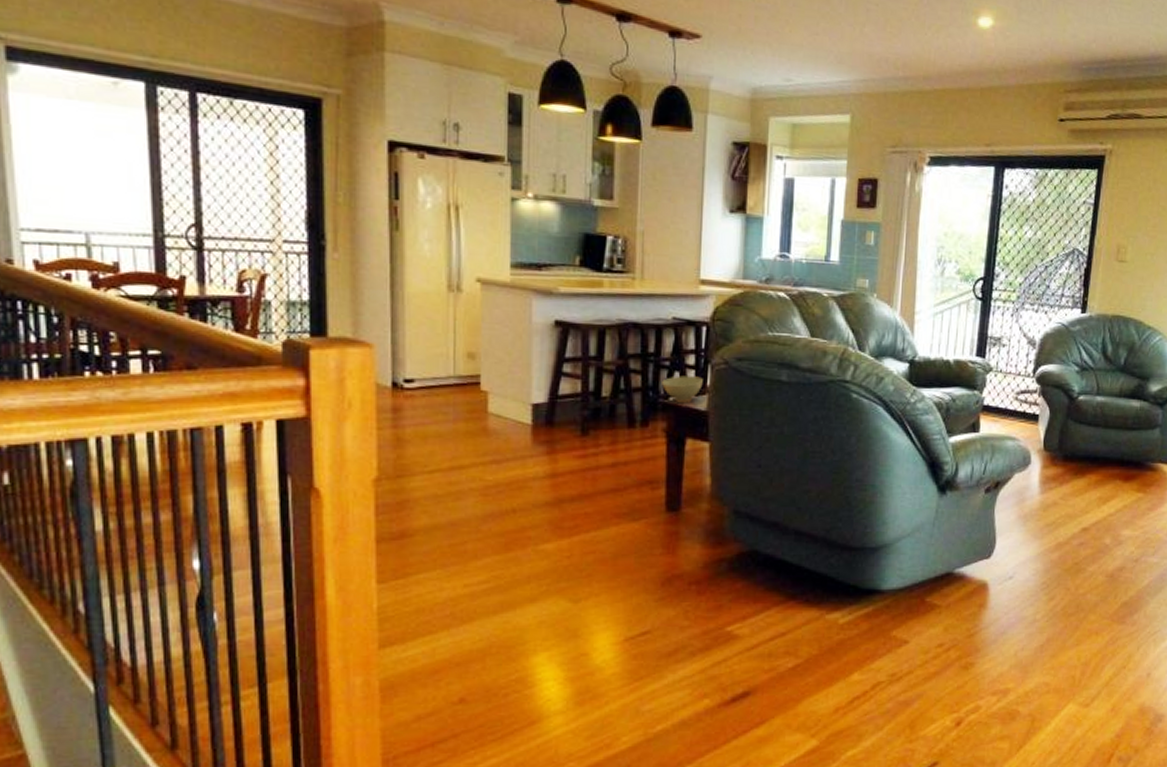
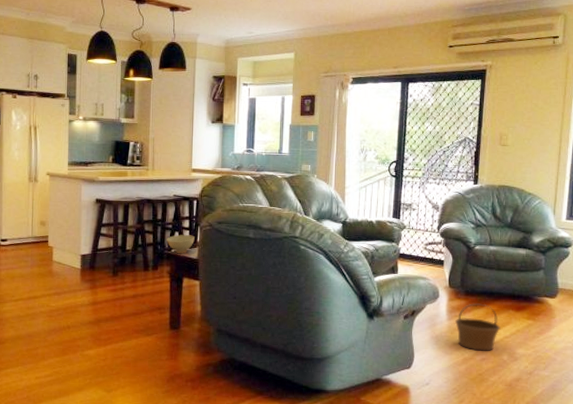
basket: none [1048,471,1104,535] -> present [454,303,501,352]

